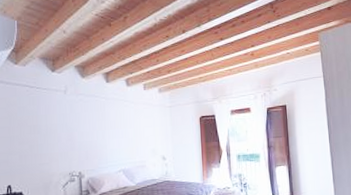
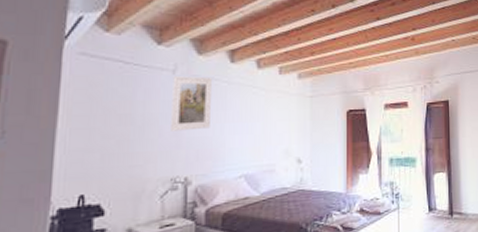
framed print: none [65,94,95,137] -> present [171,76,213,131]

